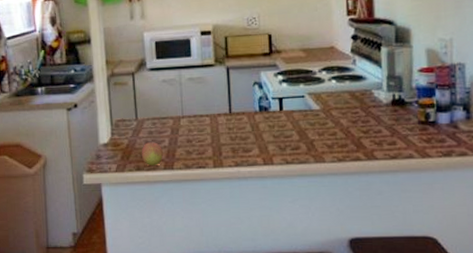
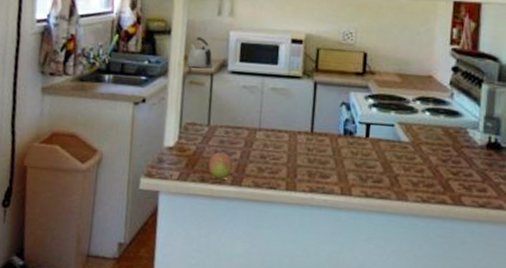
kettle: none [109,41,133,71] -> present [187,37,213,69]

